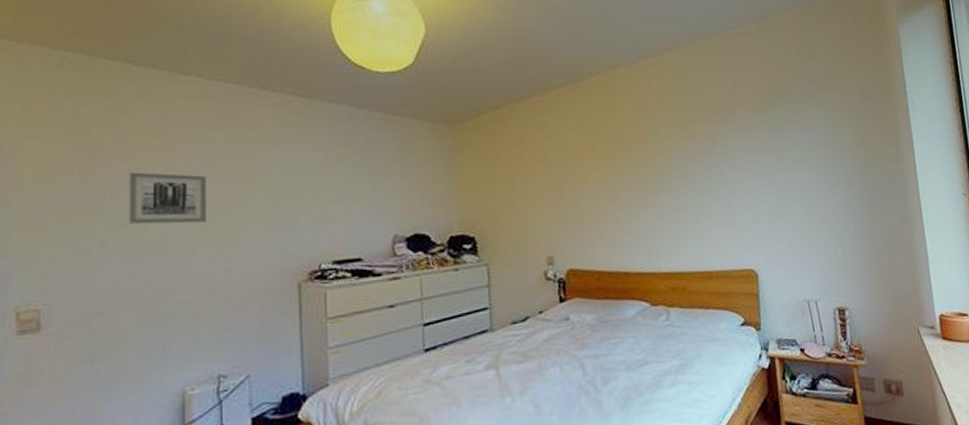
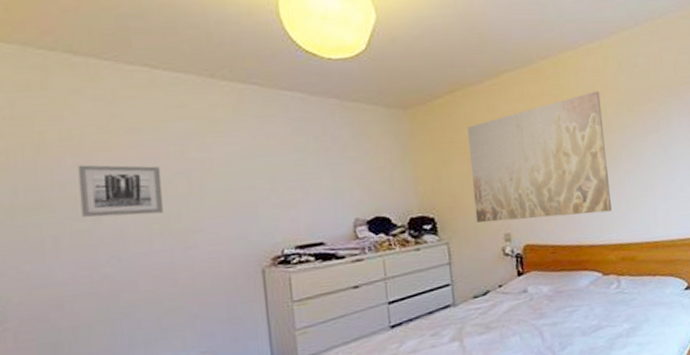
wall art: none [513,109,662,245] -> present [467,91,612,223]

